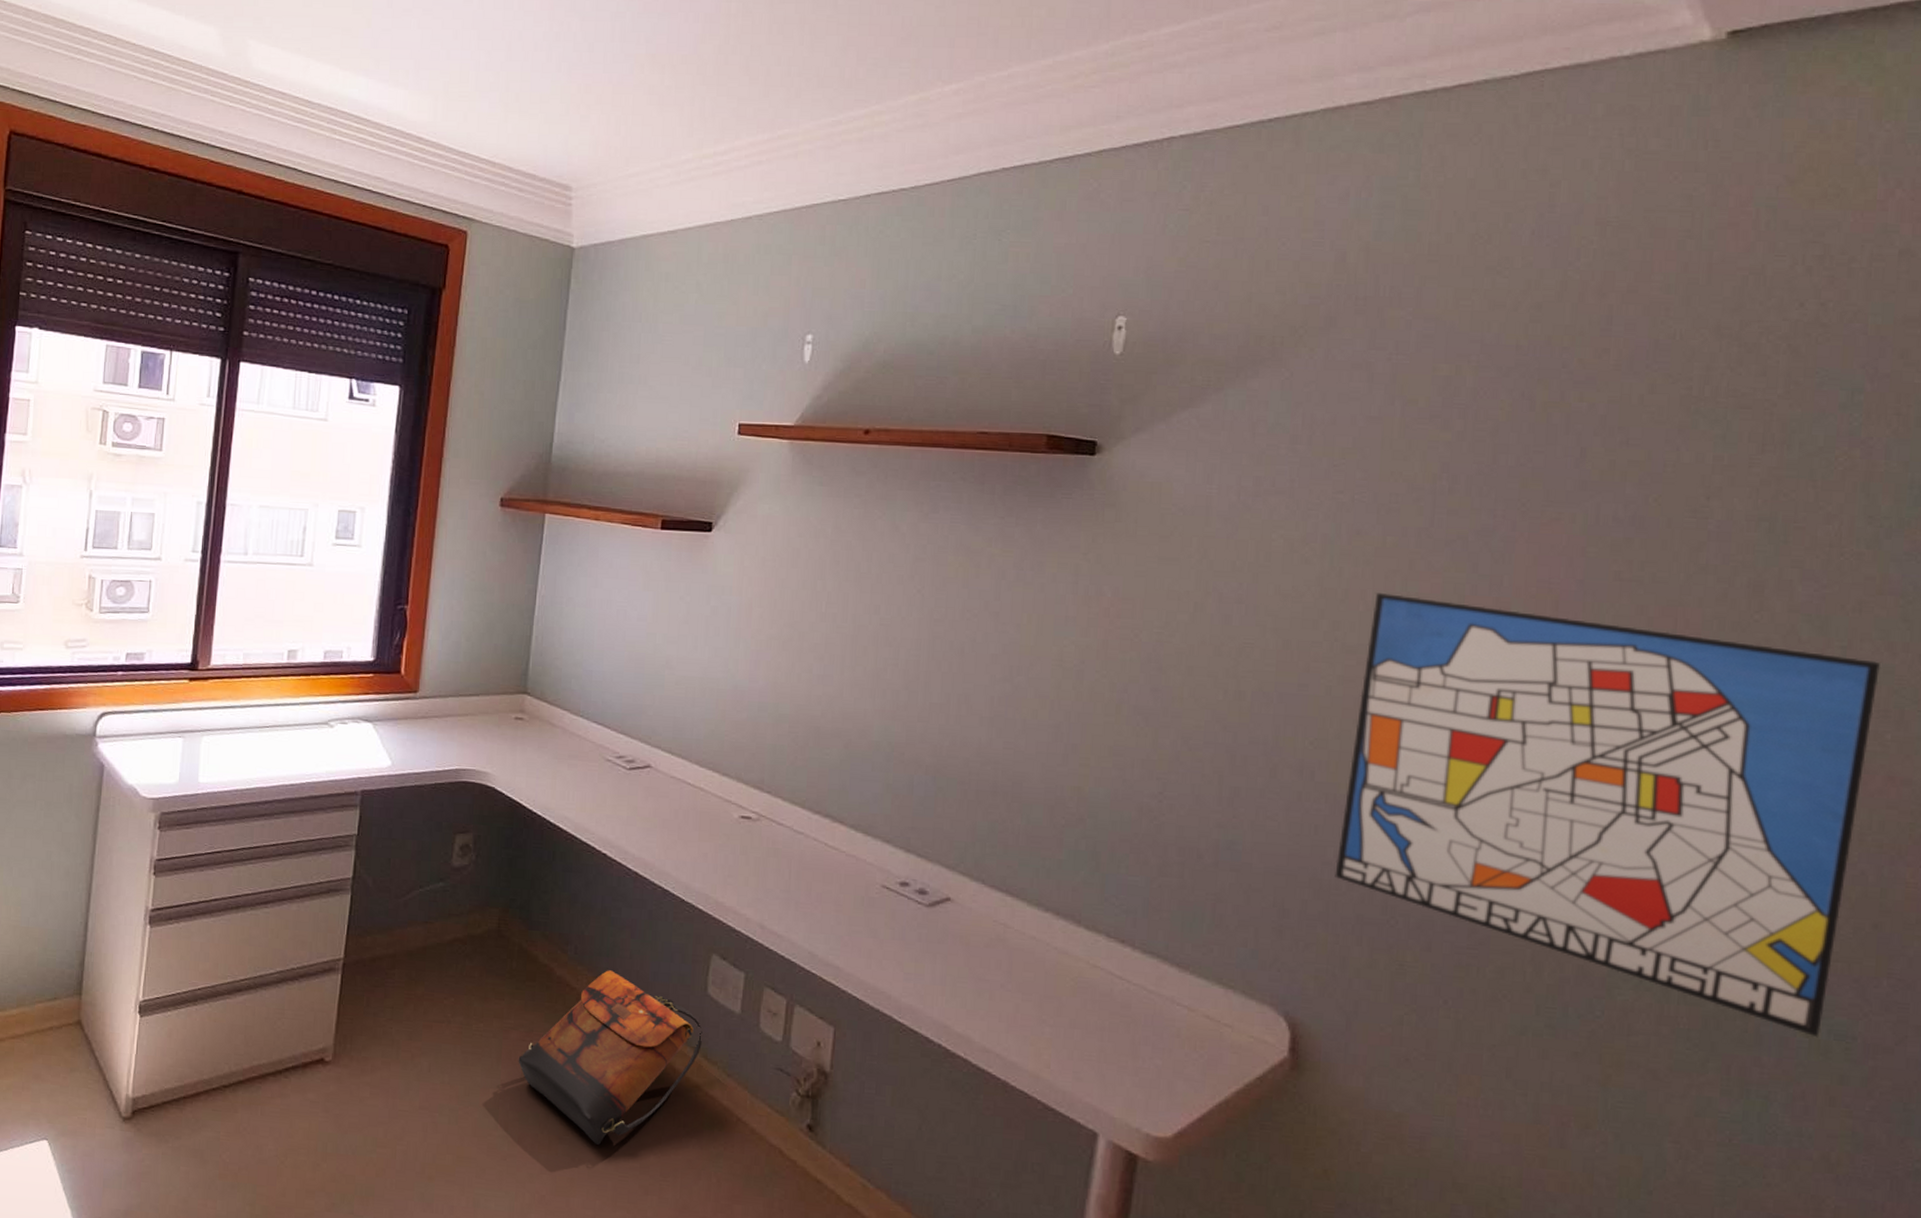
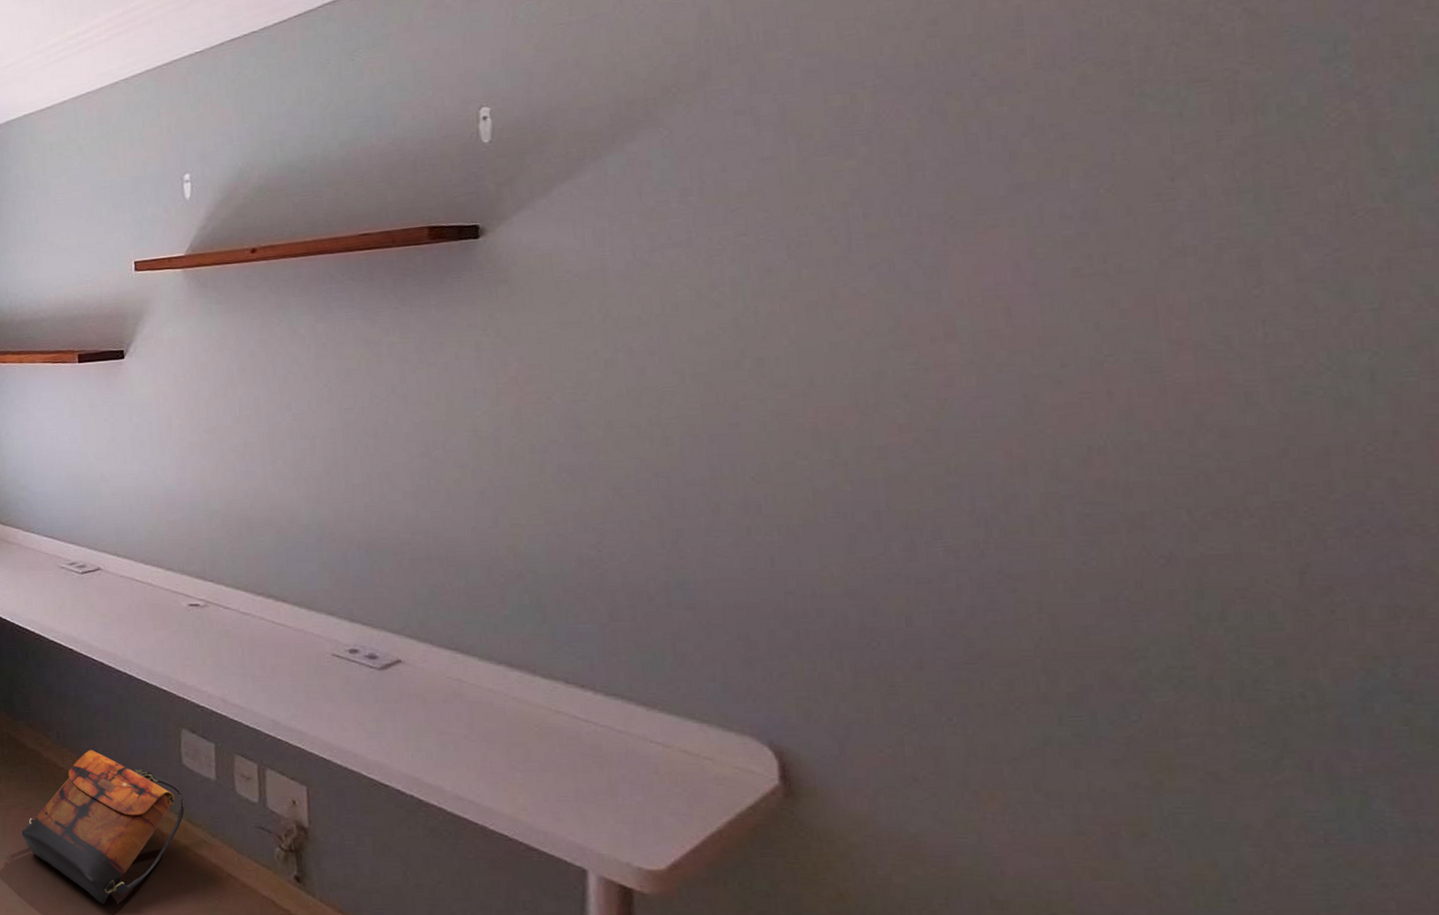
wall art: present [1335,593,1881,1038] -> none [798,318,1429,725]

